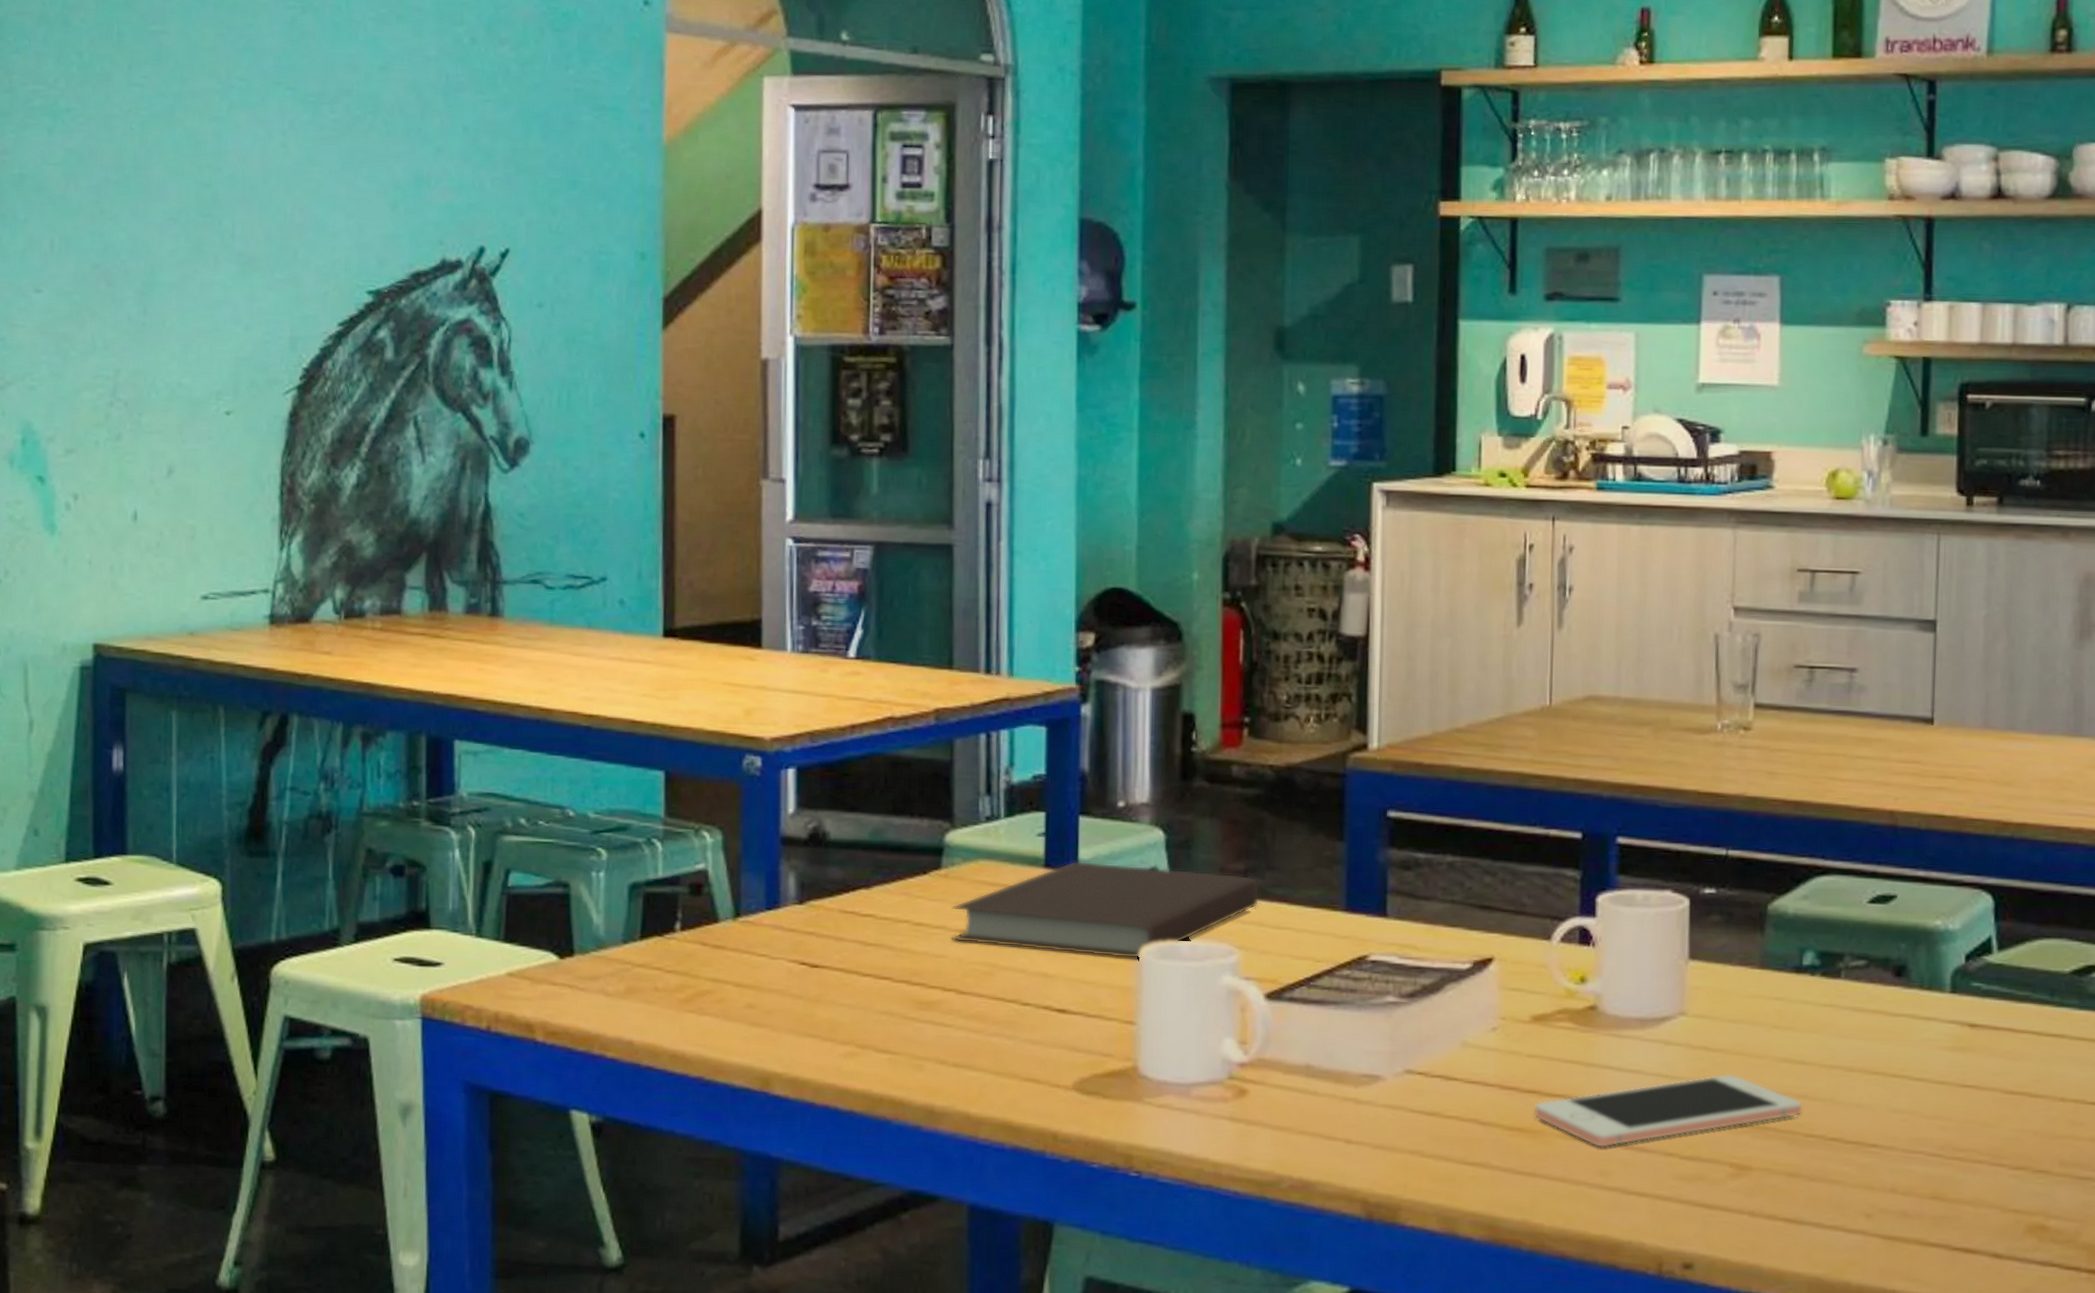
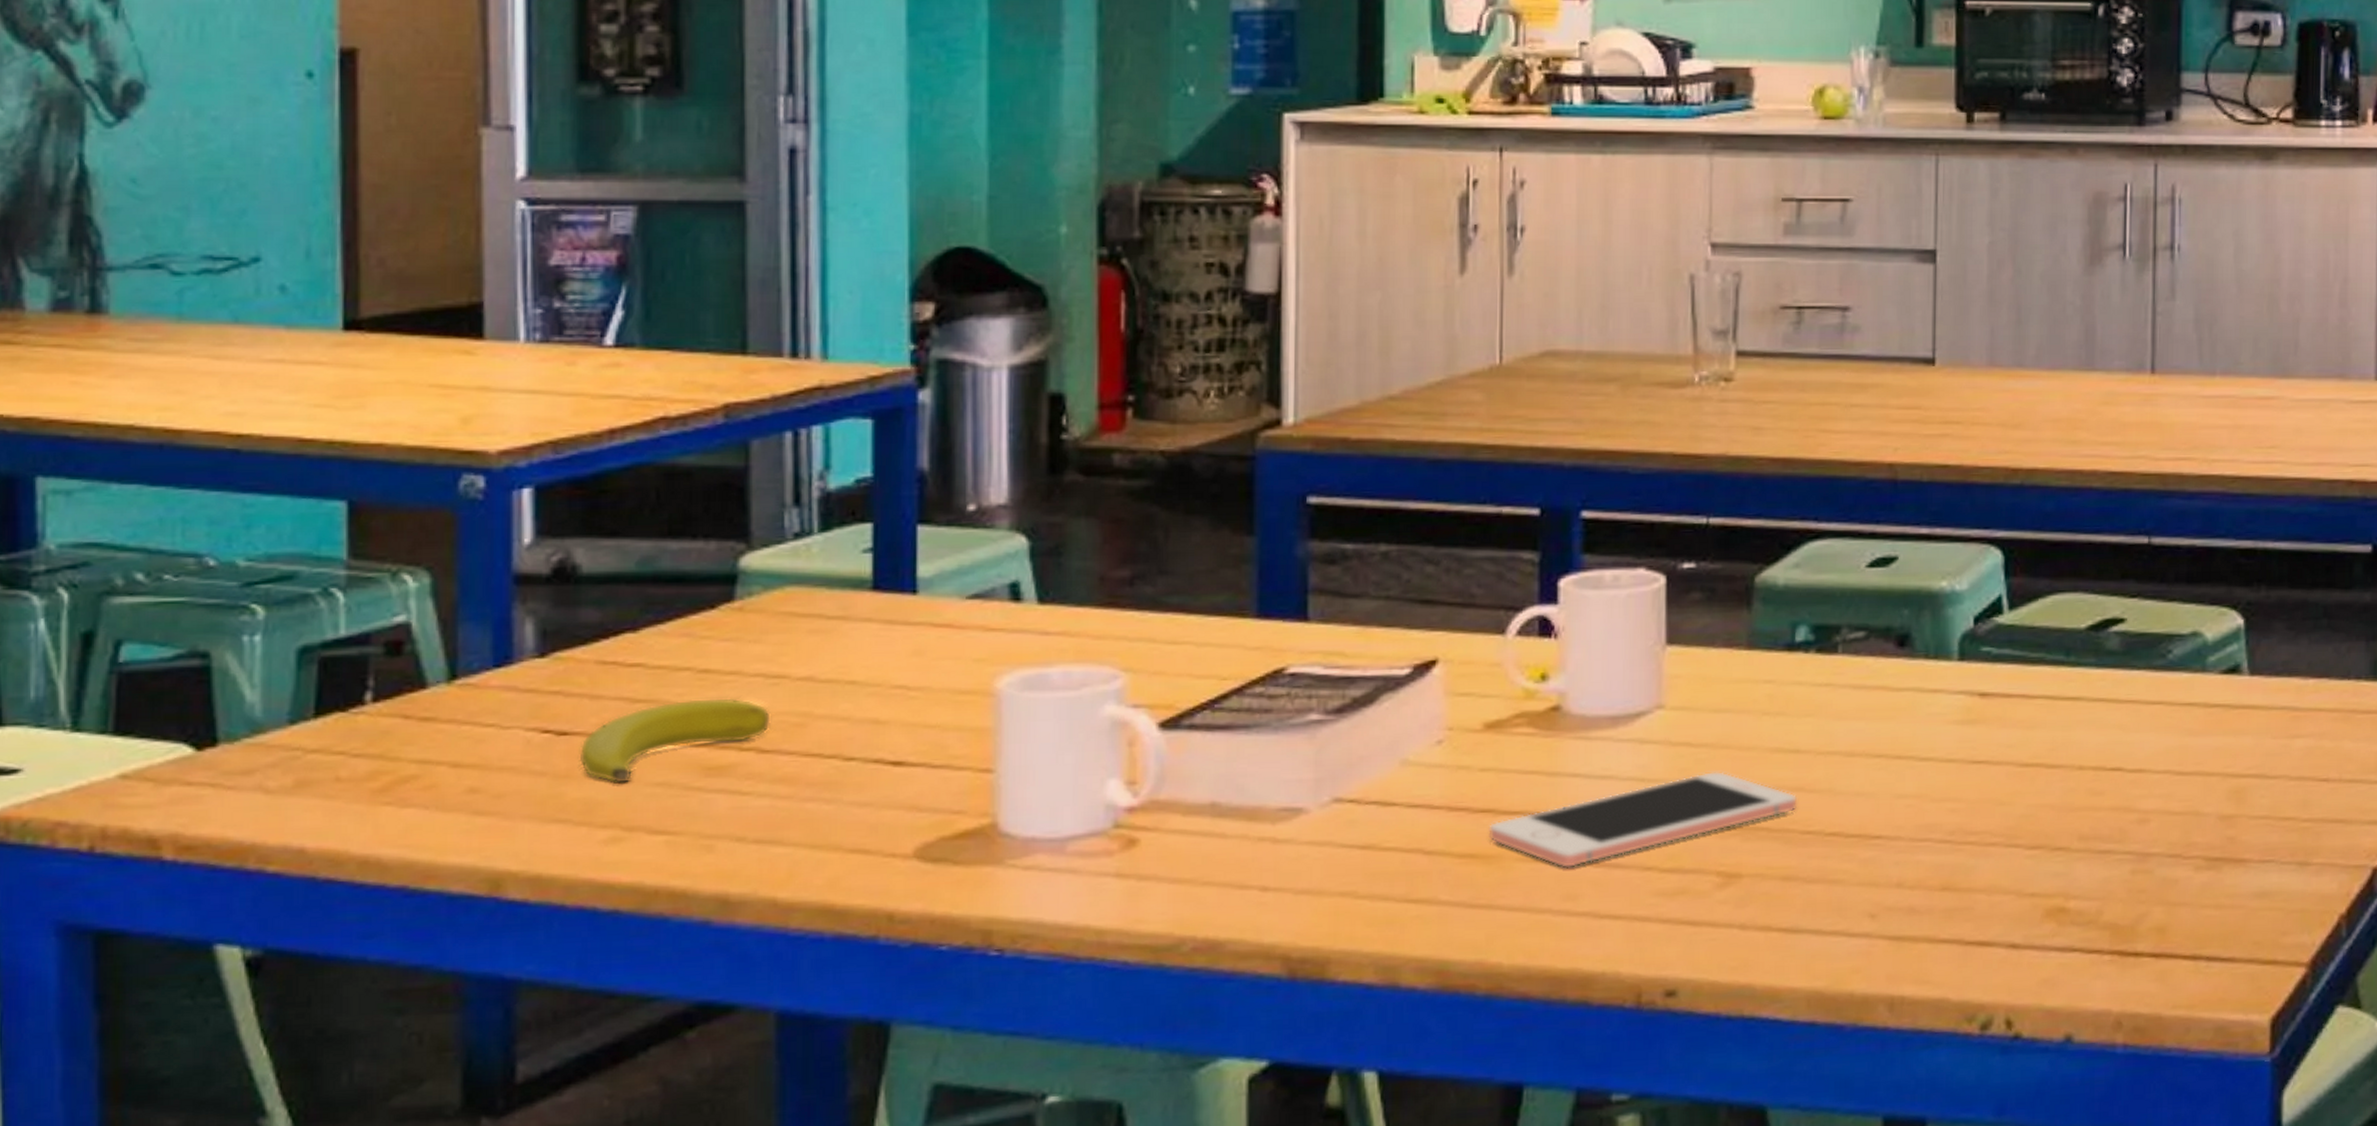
banana: none [826,946,967,1011] -> present [579,697,771,785]
notebook: present [951,860,1260,959] -> none [749,579,1150,694]

